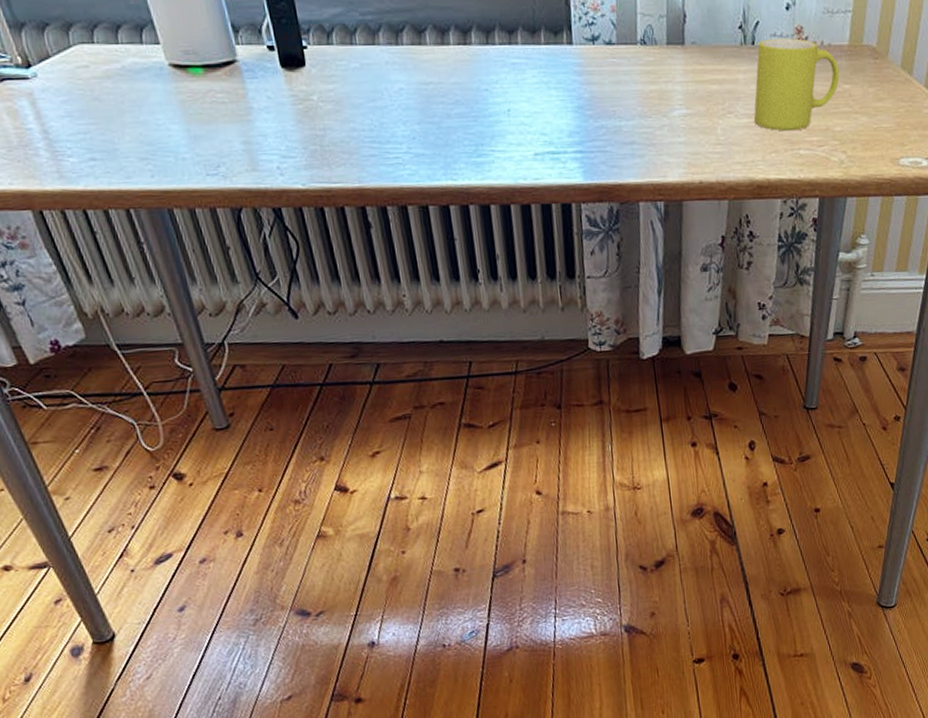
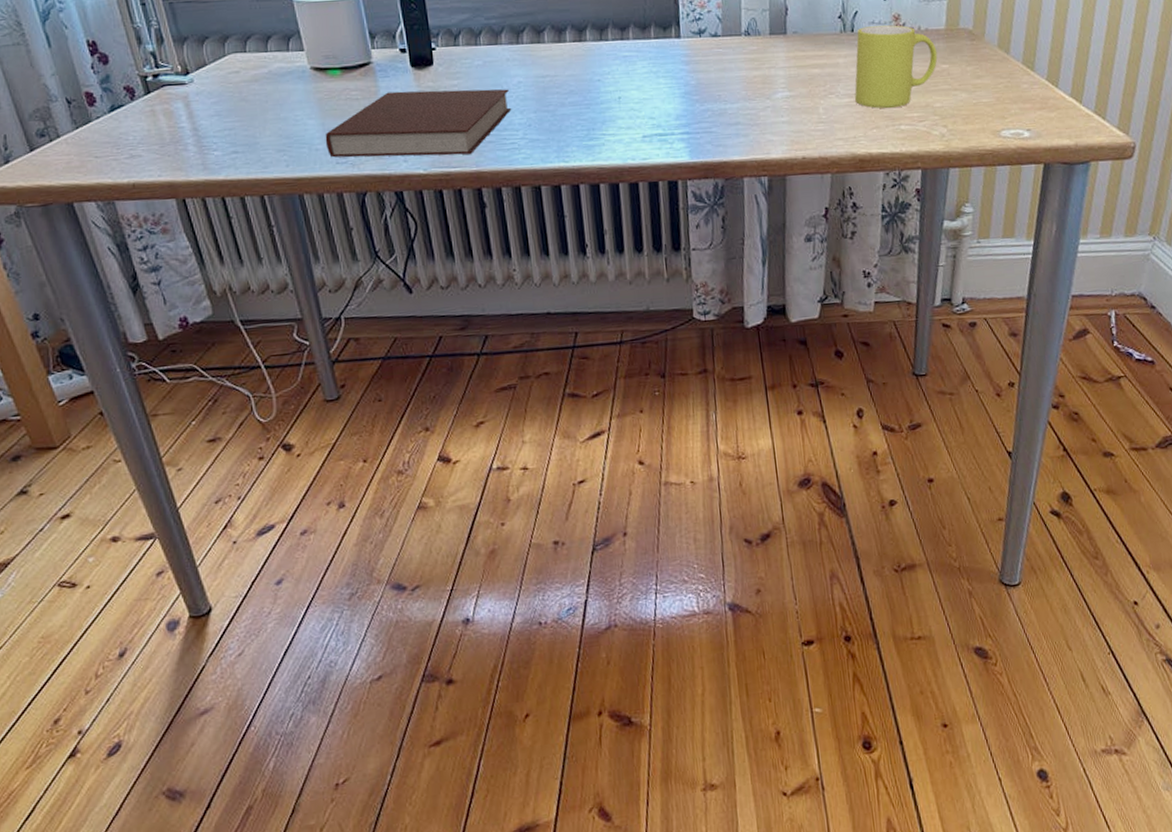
notebook: none [191,95,394,169] -> present [325,89,512,158]

